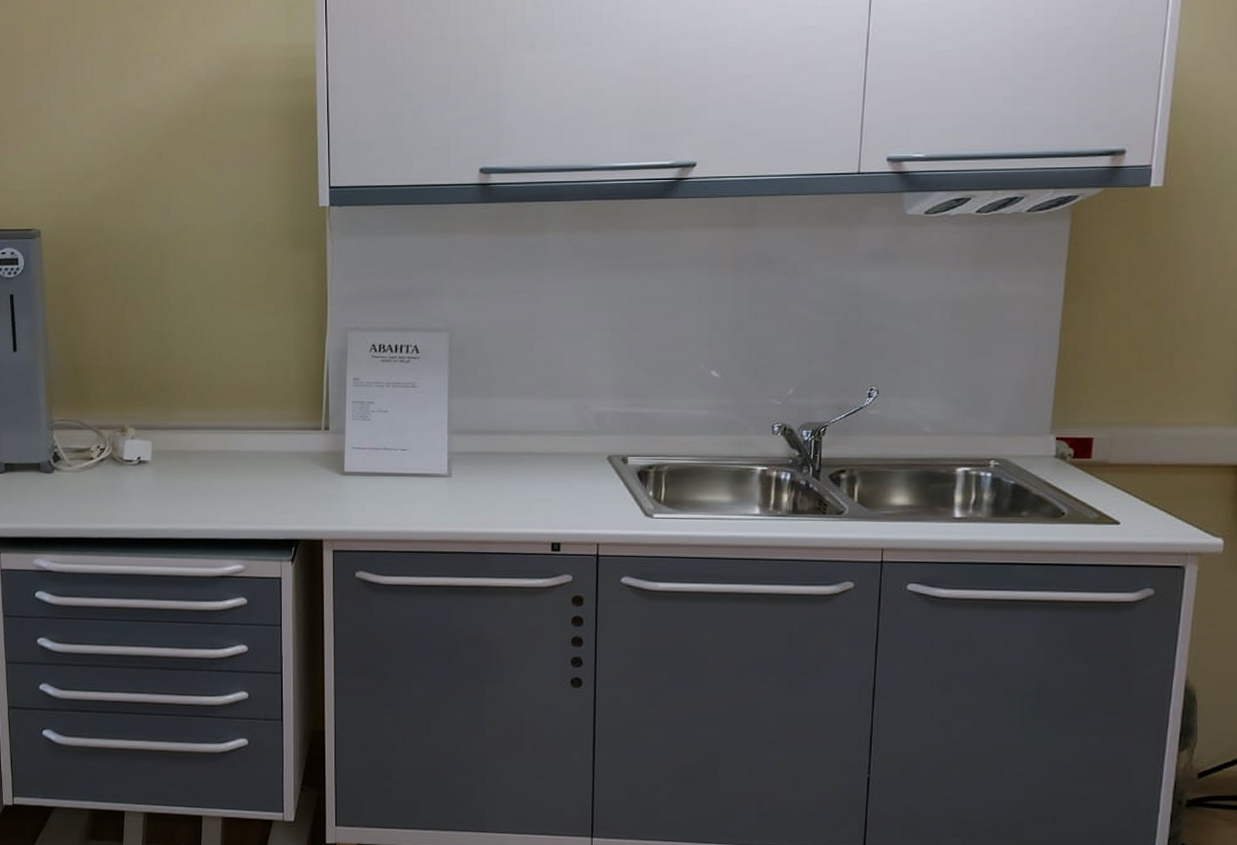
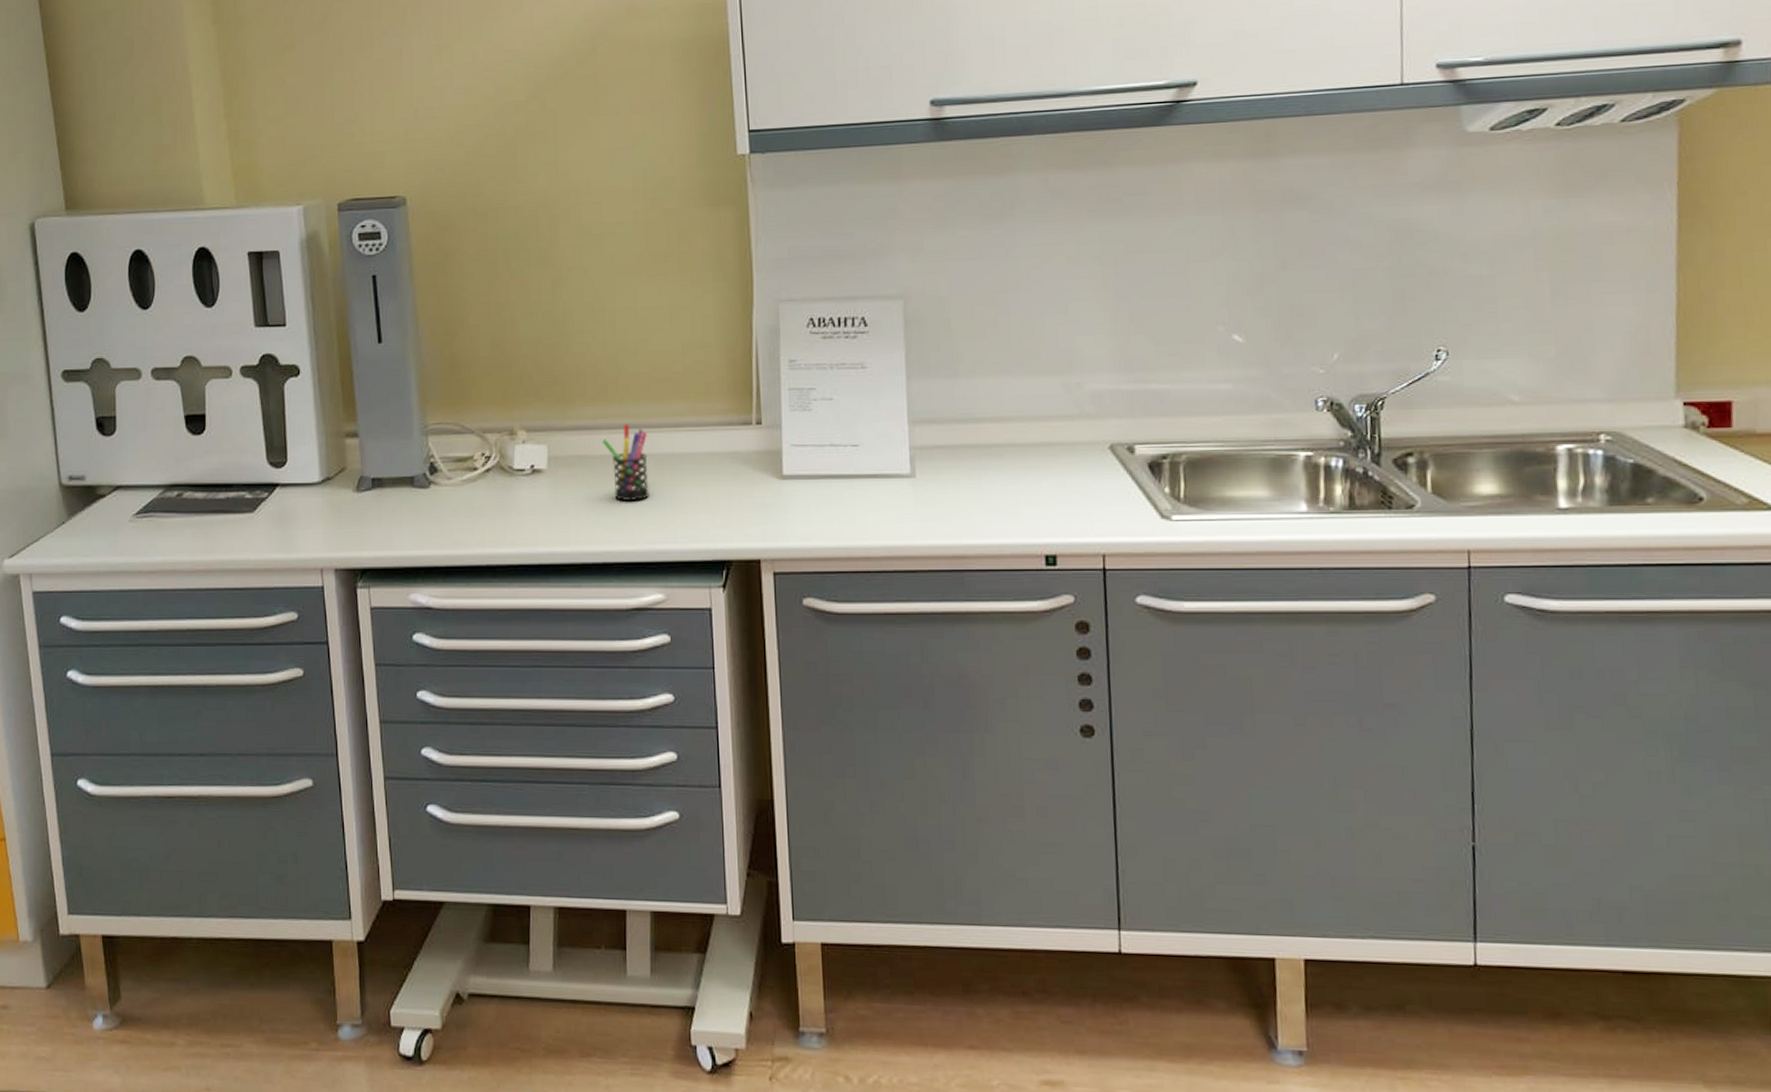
pen holder: none [198,425,235,489] -> present [603,423,649,500]

